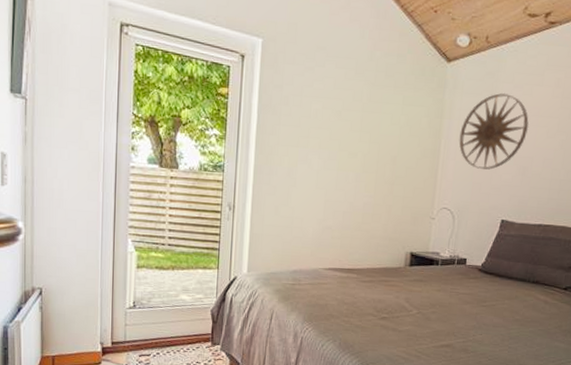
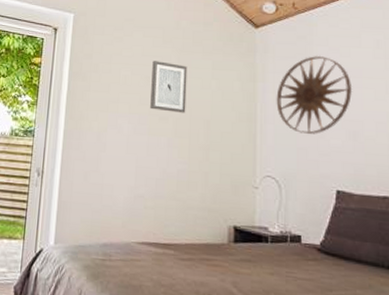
wall art: none [340,94,379,149] -> present [150,61,188,113]

